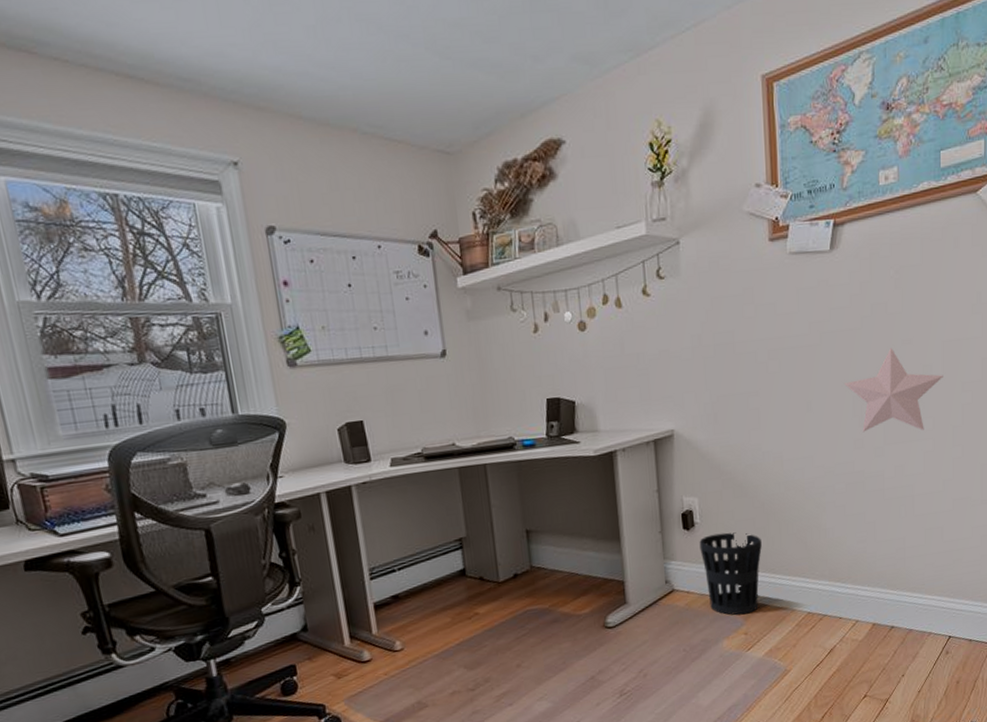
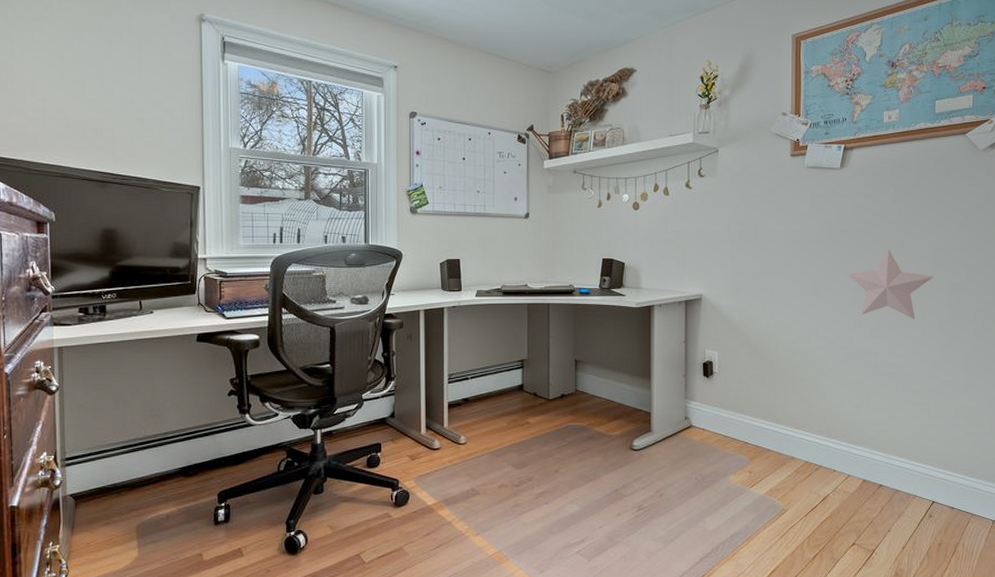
wastebasket: present [699,532,762,615] -> none [716,383,769,455]

